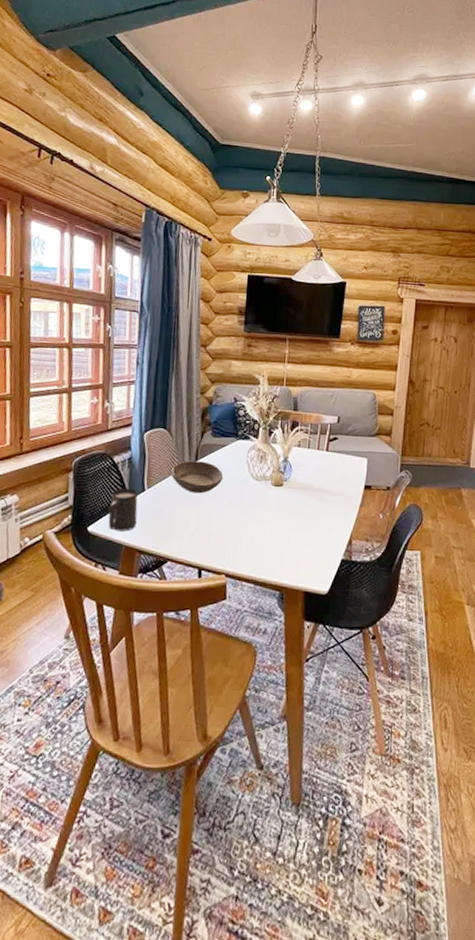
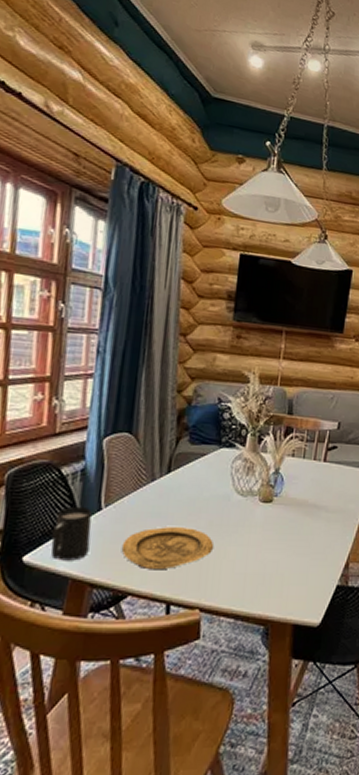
plate: none [161,506,235,541] -> present [121,527,214,570]
bowl: present [171,460,224,494] -> none [136,472,202,512]

